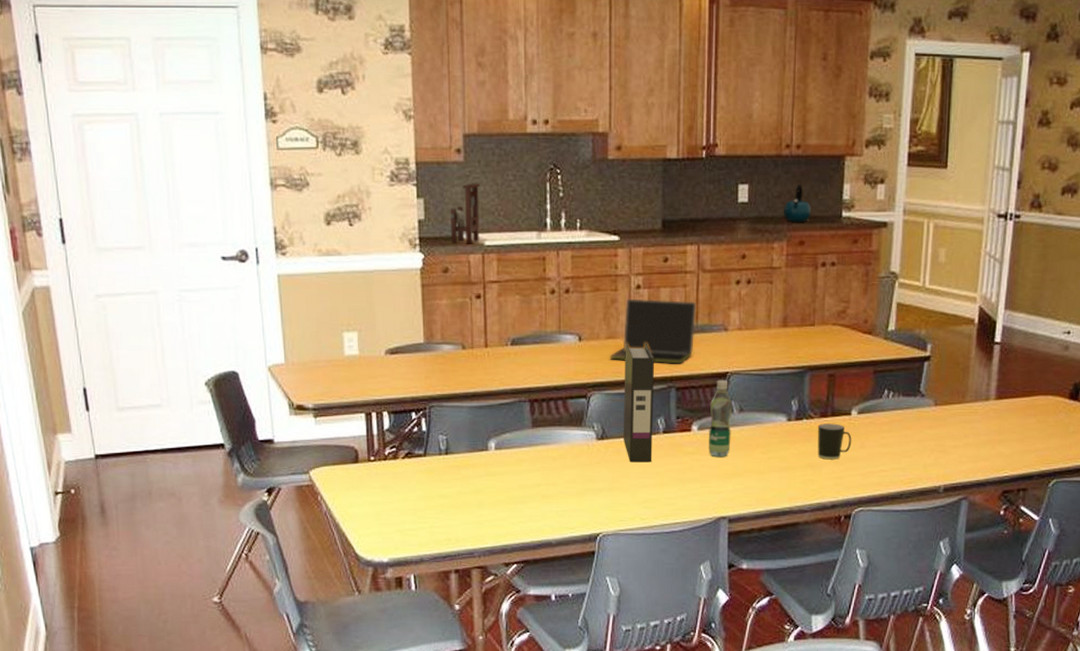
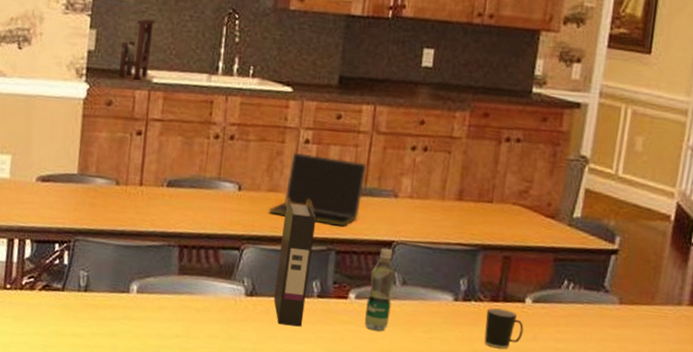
kettle: present [784,185,811,222] -> none [469,55,499,94]

